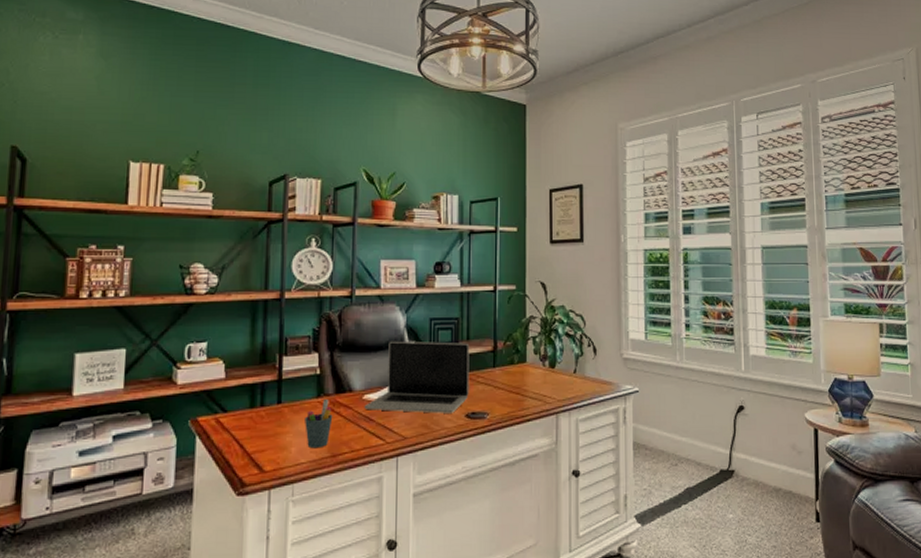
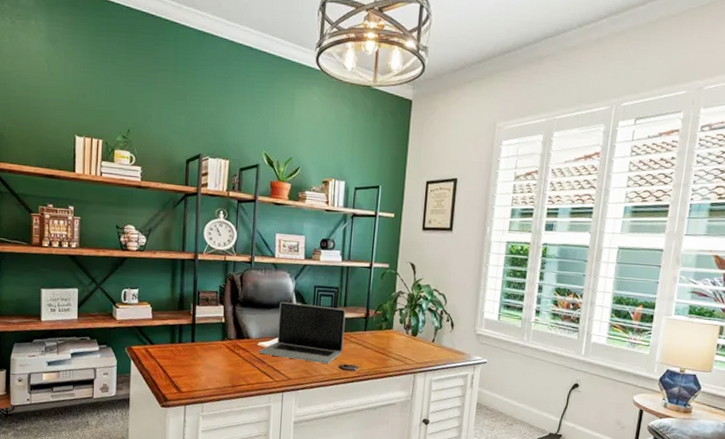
pen holder: present [305,400,333,449] -> none [212,343,234,379]

